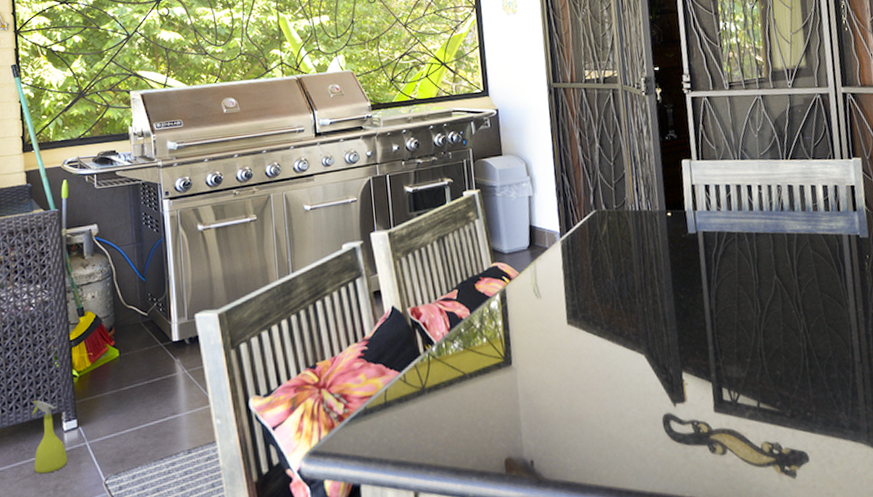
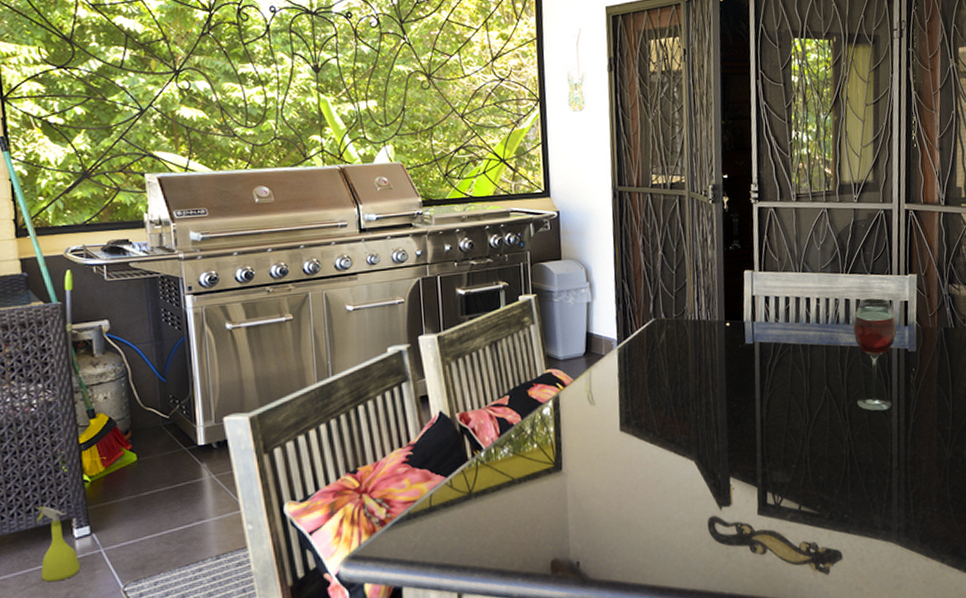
wineglass: none [798,183,849,301] -> present [853,298,897,411]

